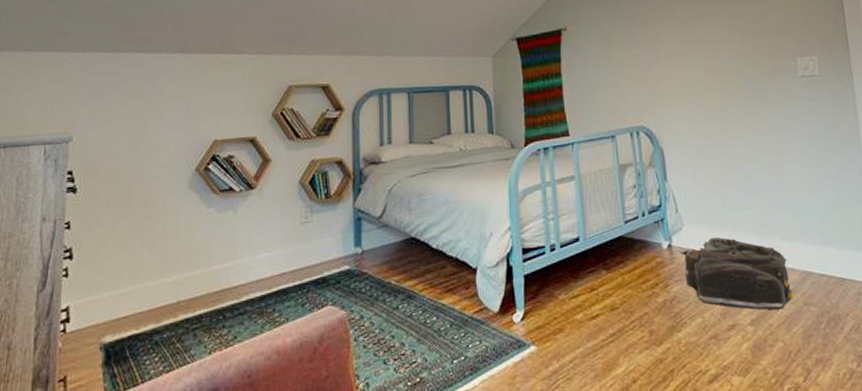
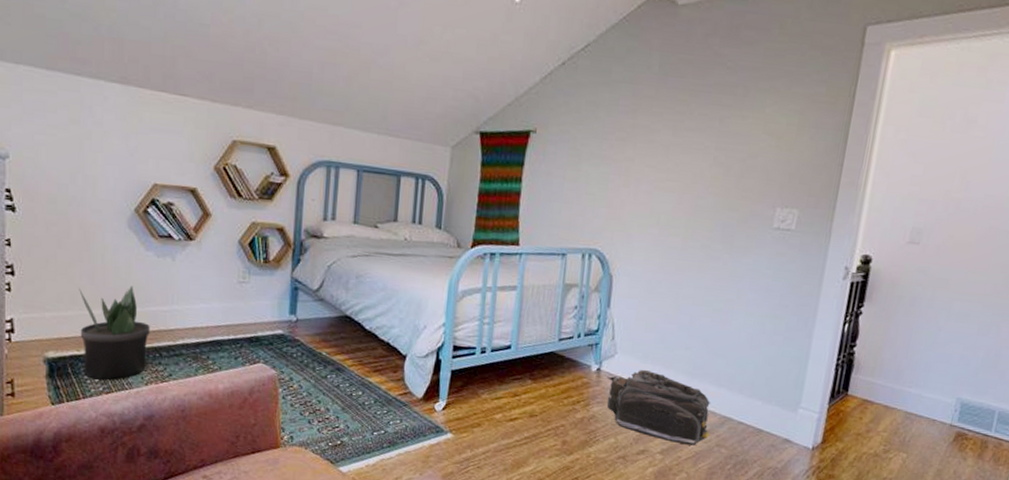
planter: none [139,247,213,359] -> present [79,285,150,381]

